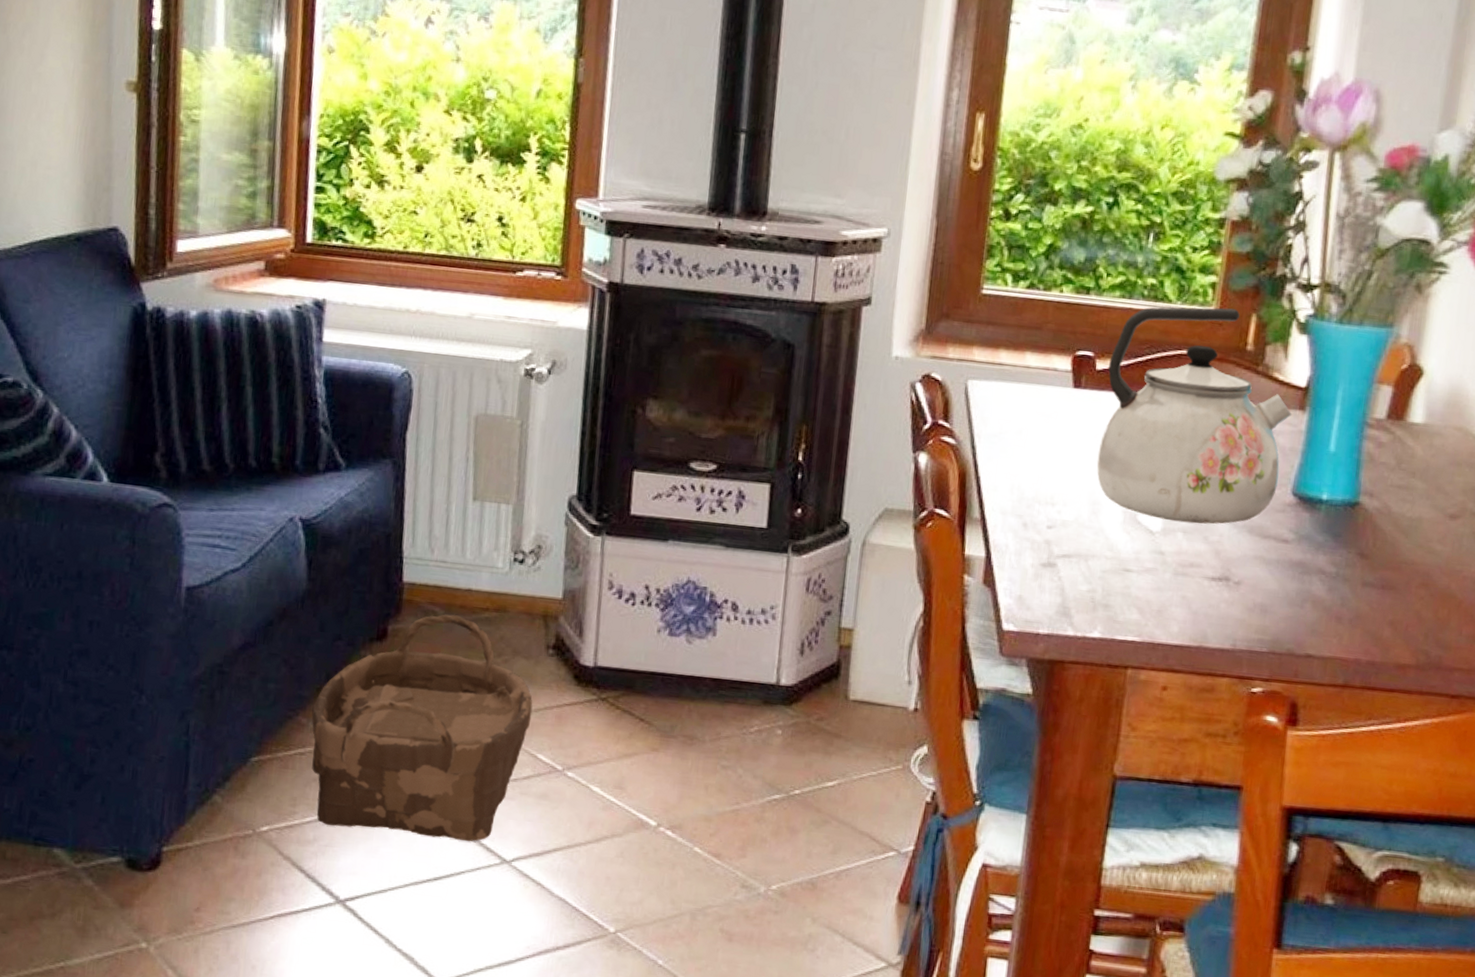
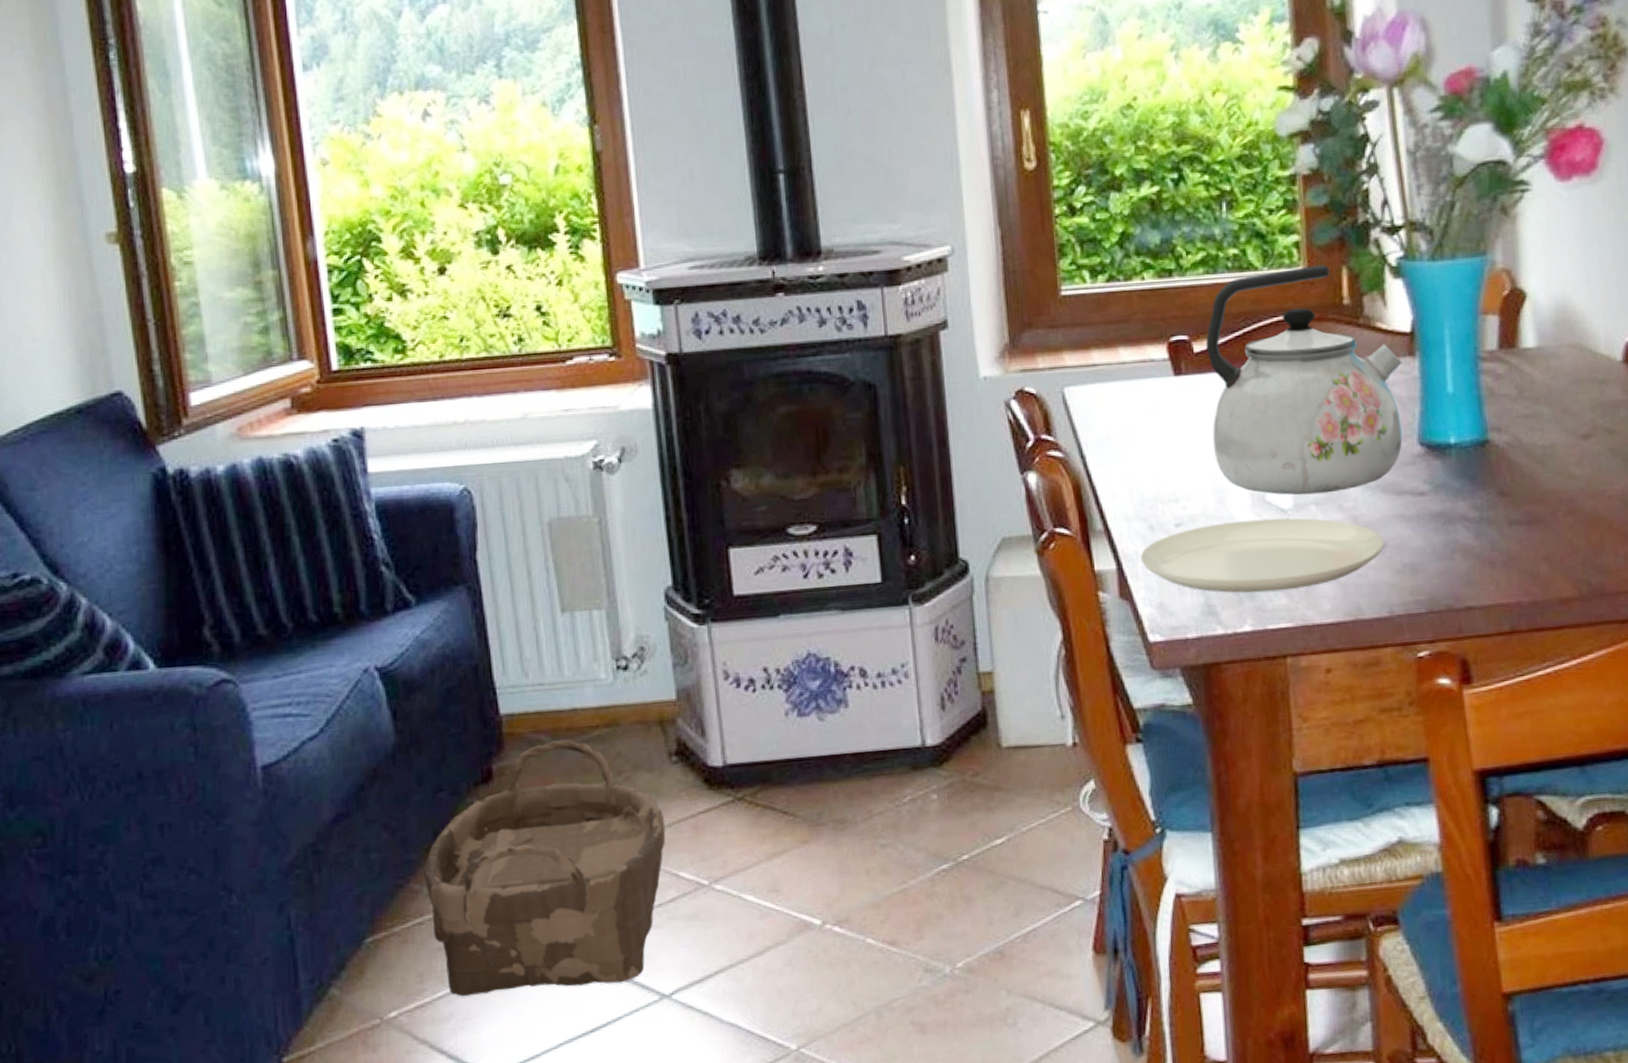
plate: none [1009,532,1241,608] -> present [1140,517,1385,593]

